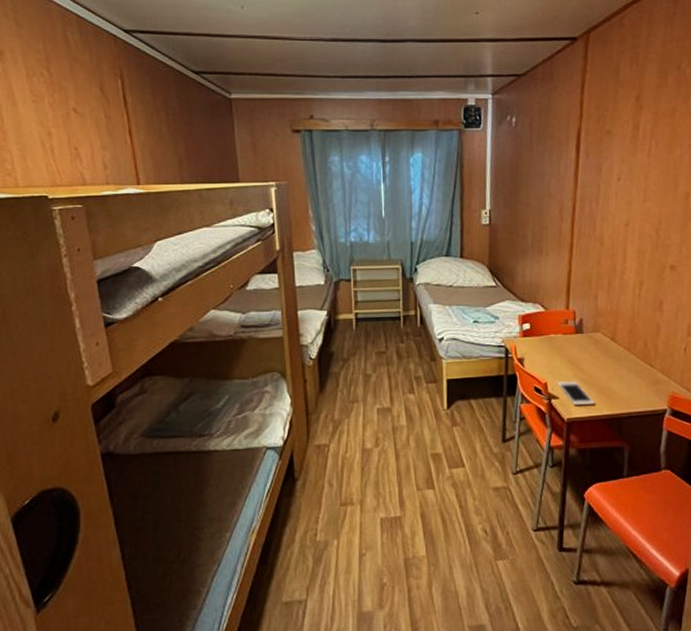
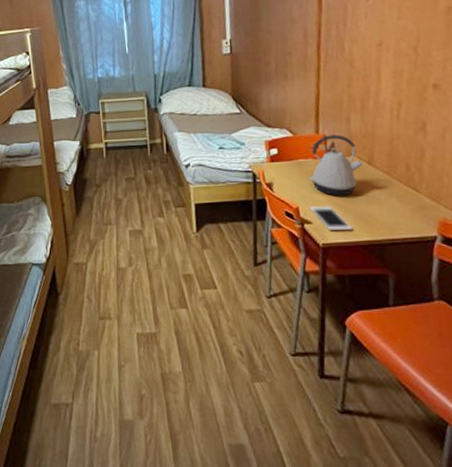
kettle: none [557,311,608,371] -> present [308,134,364,196]

